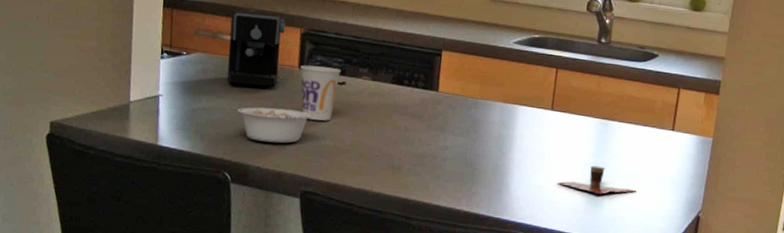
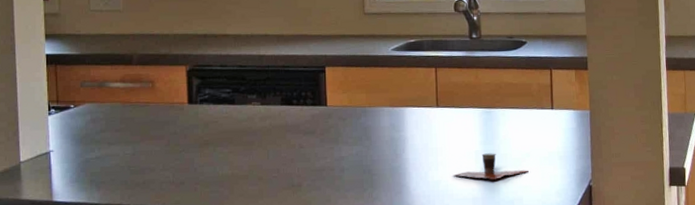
coffee maker: present [227,10,346,87] -> none [115,55,237,129]
legume: present [237,107,328,143] -> none [131,140,222,181]
cup: present [299,65,342,121] -> none [189,99,231,152]

